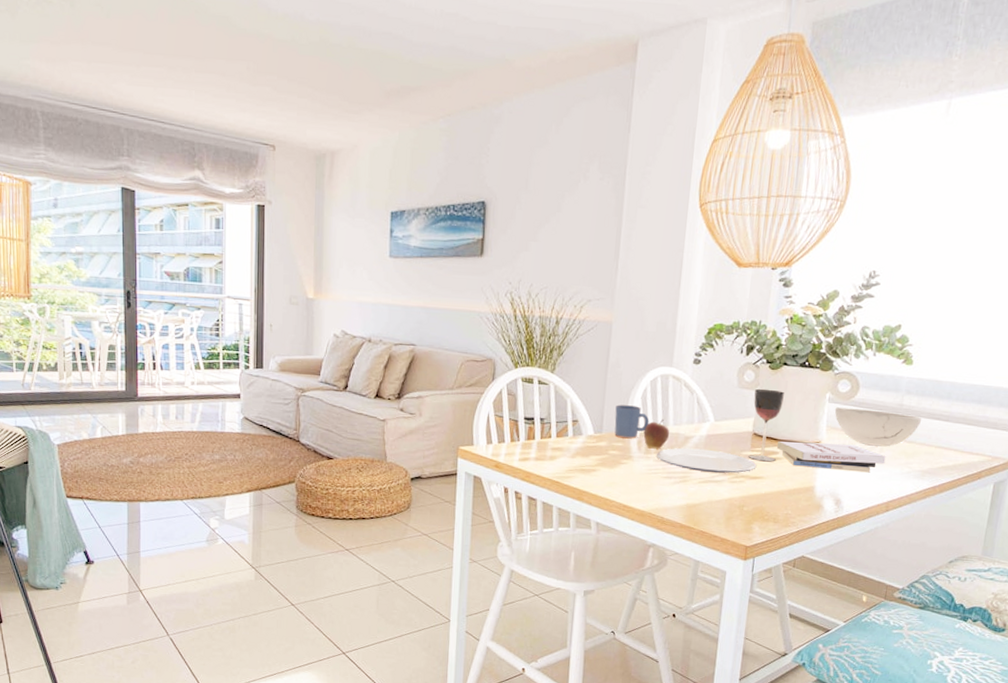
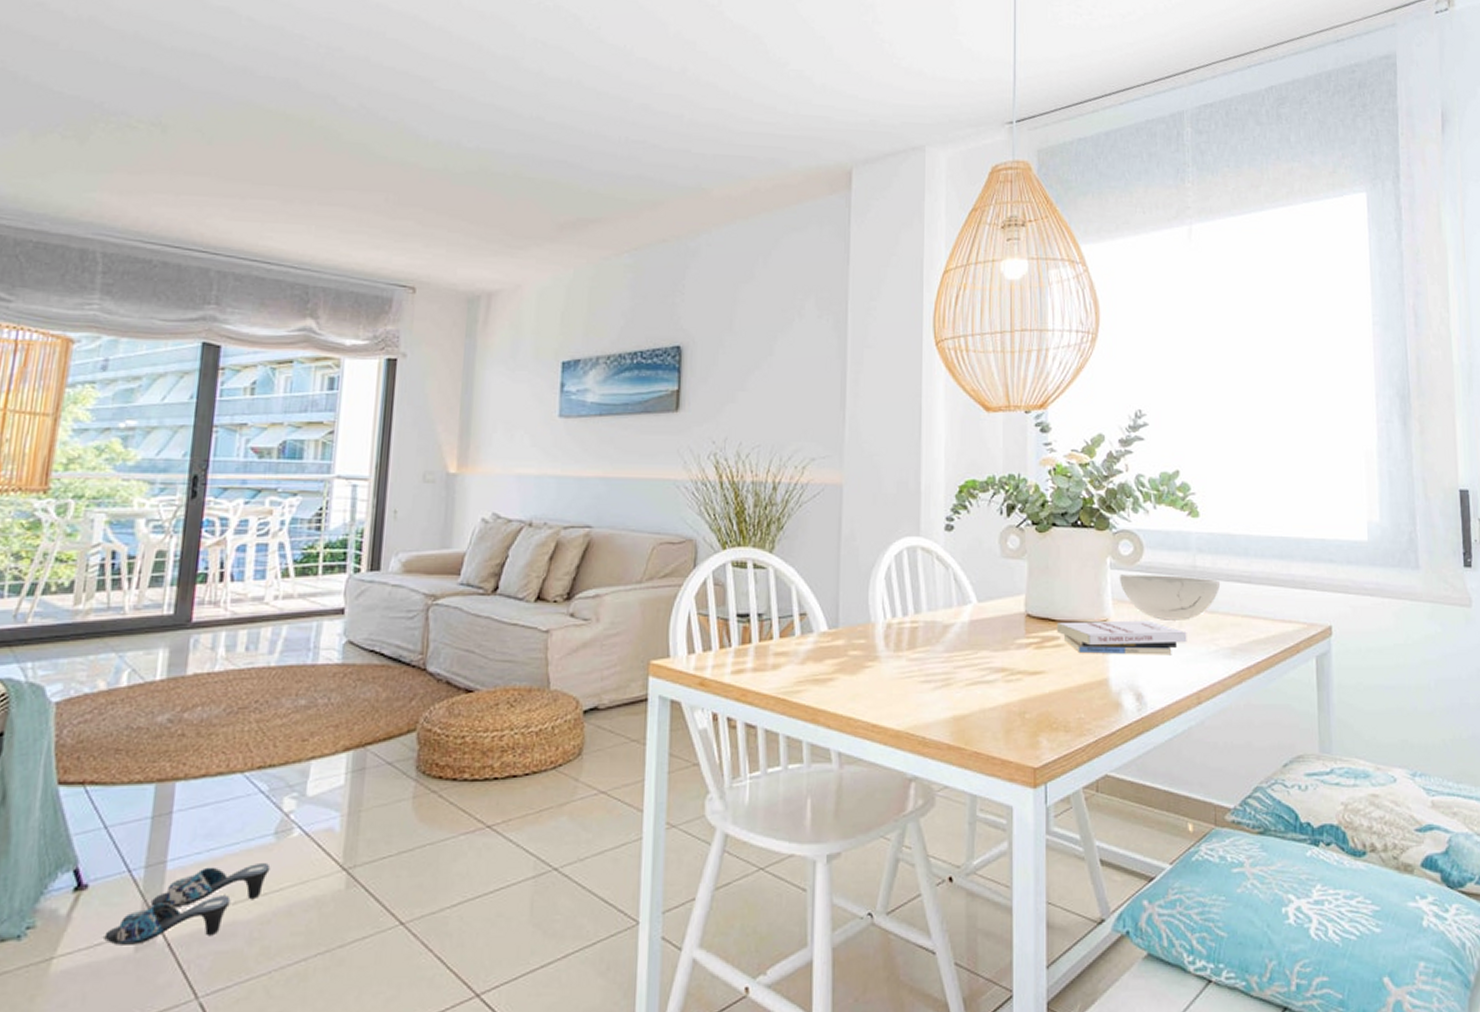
slippers: none [108,557,206,600] -> present [104,863,271,945]
mug: present [614,404,650,439] -> none [853,589,897,633]
fruit: present [643,419,670,449] -> none [891,603,924,644]
plate: present [656,448,757,473] -> none [909,640,1035,670]
wineglass: present [748,388,784,462] -> none [1022,557,1057,651]

